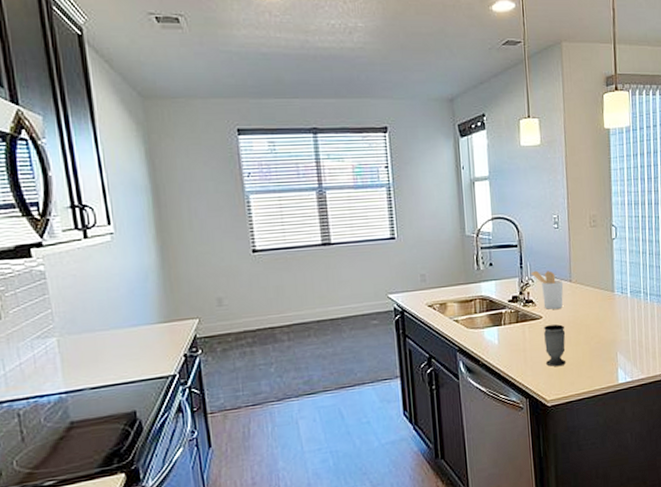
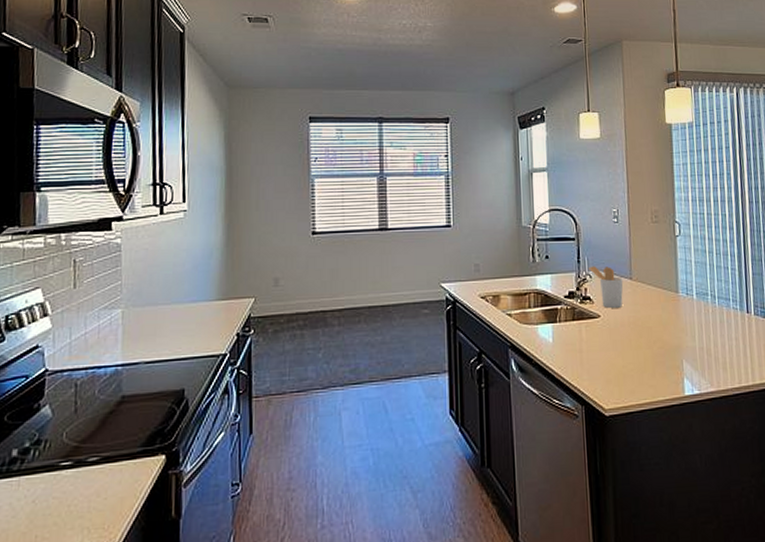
cup: present [544,324,567,367] -> none [602,325,626,372]

